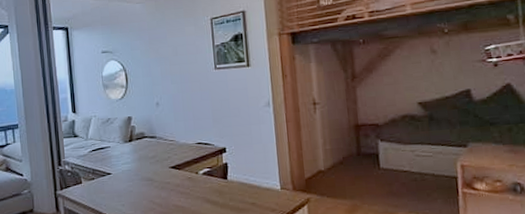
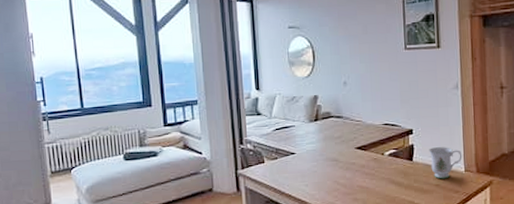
mug: none [243,164,278,198] -> present [429,147,463,179]

